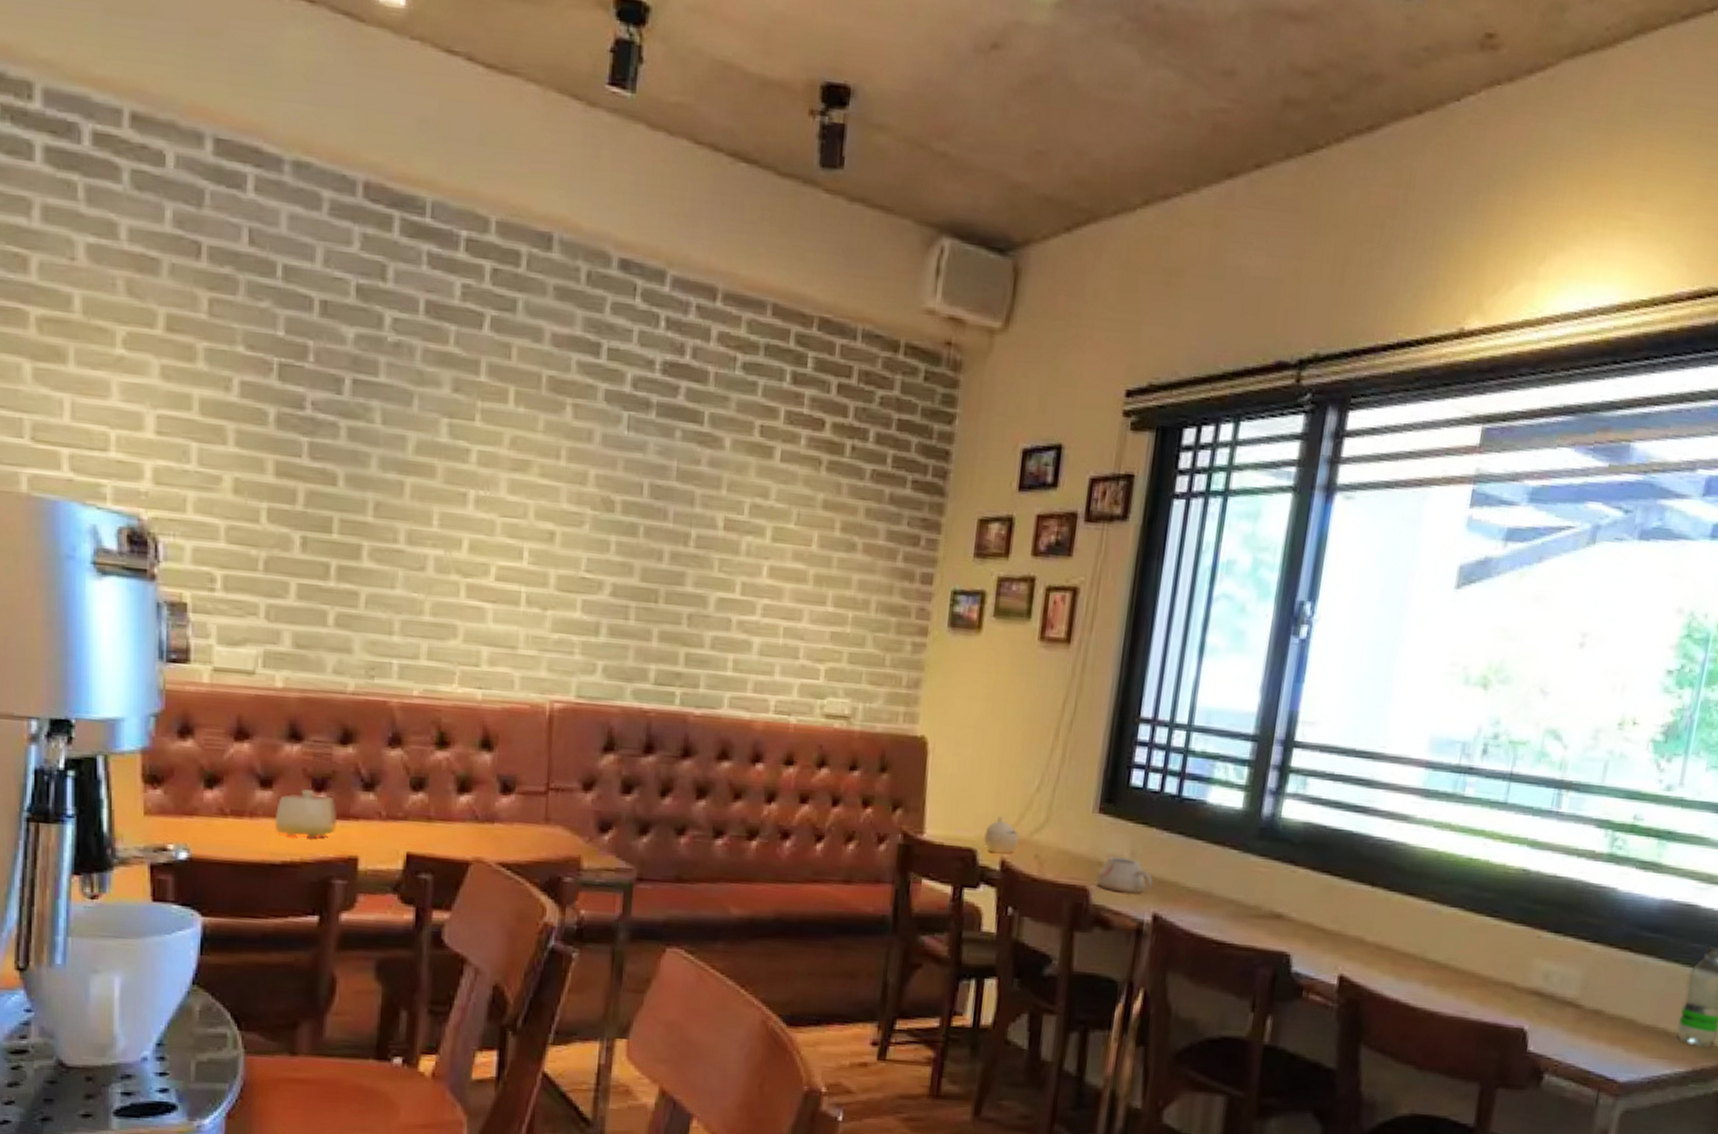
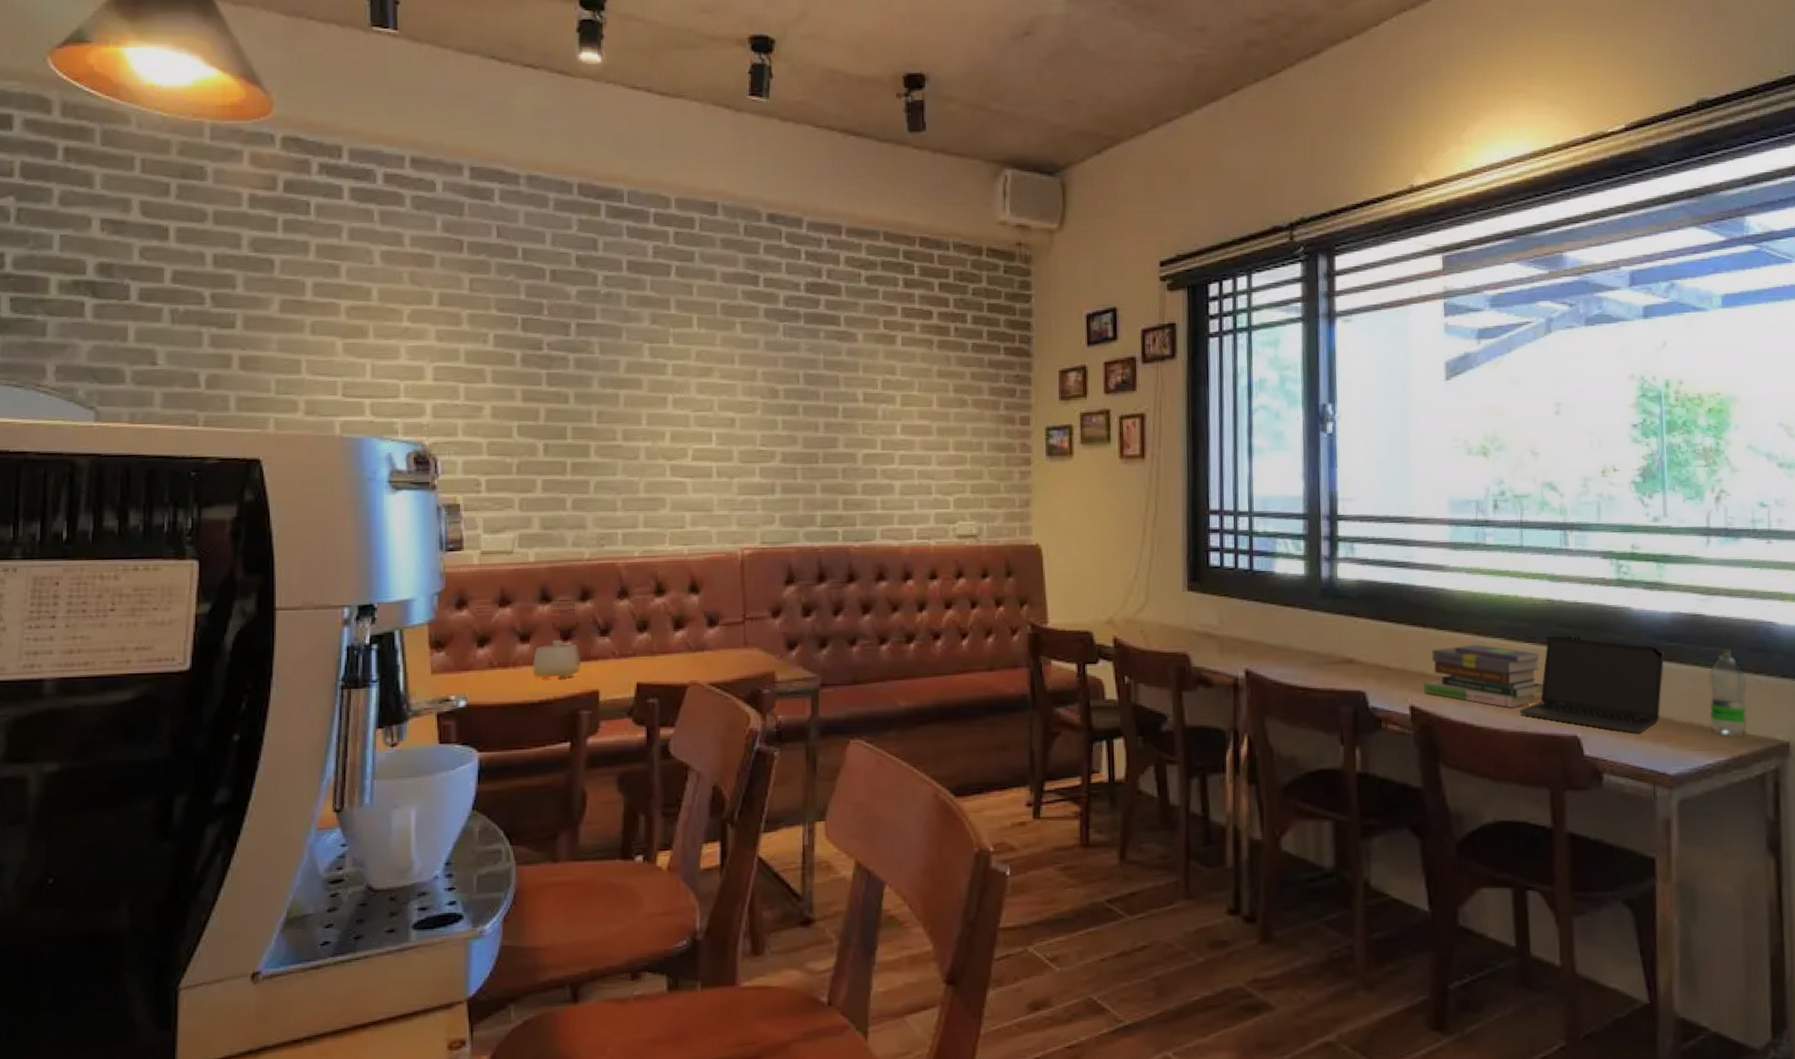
sugar bowl: present [984,815,1020,855] -> none [1097,602,1126,634]
cup: present [1095,857,1153,894] -> none [1193,624,1241,655]
books: none [1358,911,1501,990] -> present [1424,644,1543,708]
laptop: none [1463,911,1643,1033] -> present [1519,635,1664,734]

